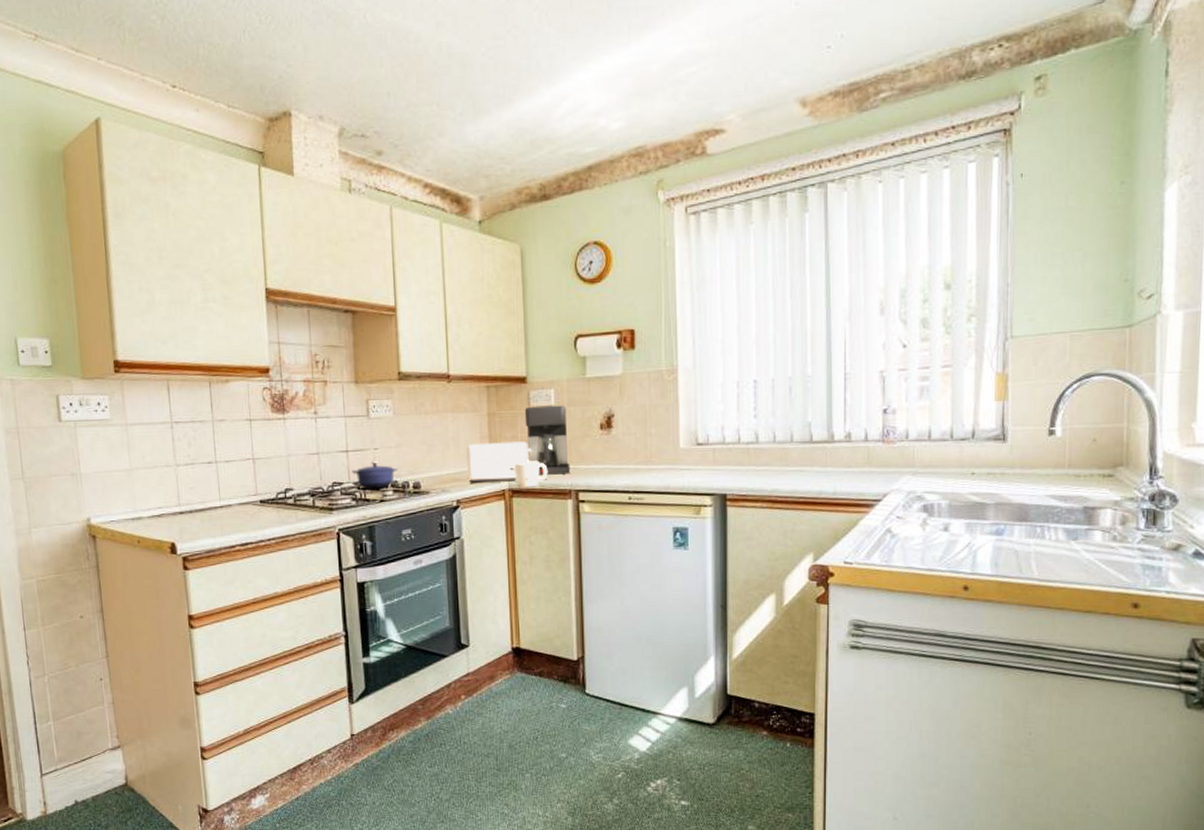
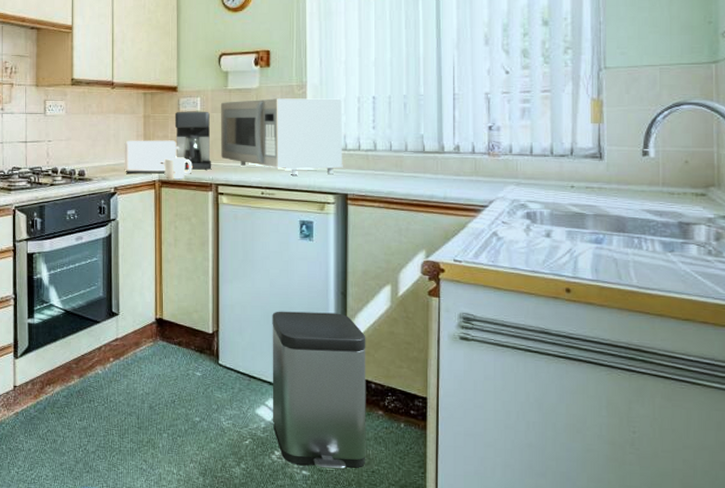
cooking pot: present [351,461,398,489] -> none [28,151,67,175]
microwave: none [578,384,721,476] -> present [220,98,343,175]
pedal bin: none [644,628,750,797] -> present [272,311,366,470]

